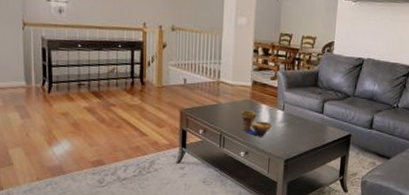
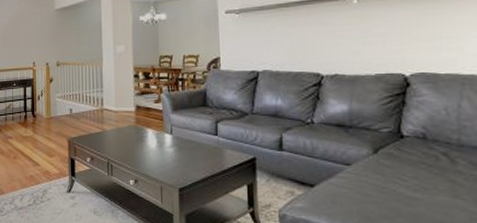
decorative bowl: present [241,110,272,137] -> none [127,136,161,163]

